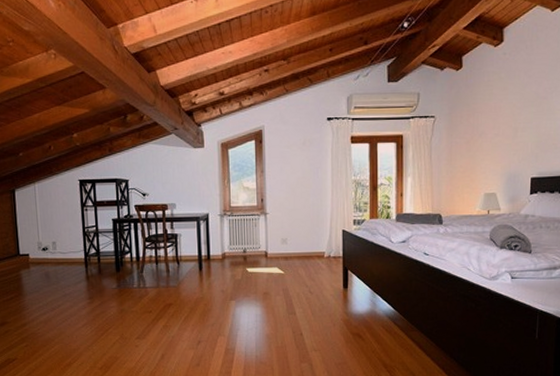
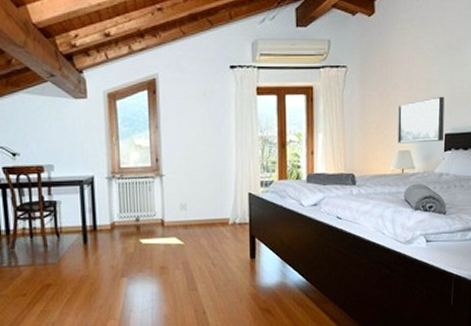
wall art: none [484,143,531,187] -> present [398,96,445,144]

